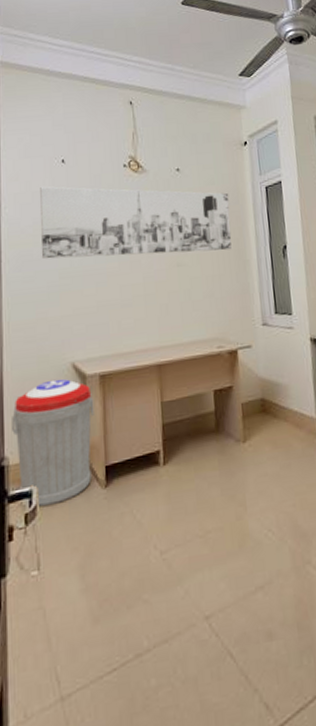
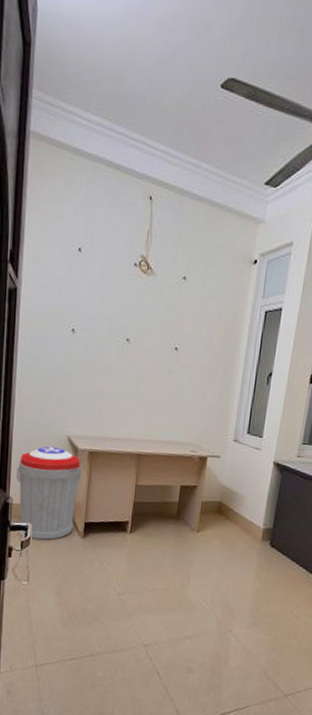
wall art: present [40,186,232,260] -> none [52,273,229,367]

